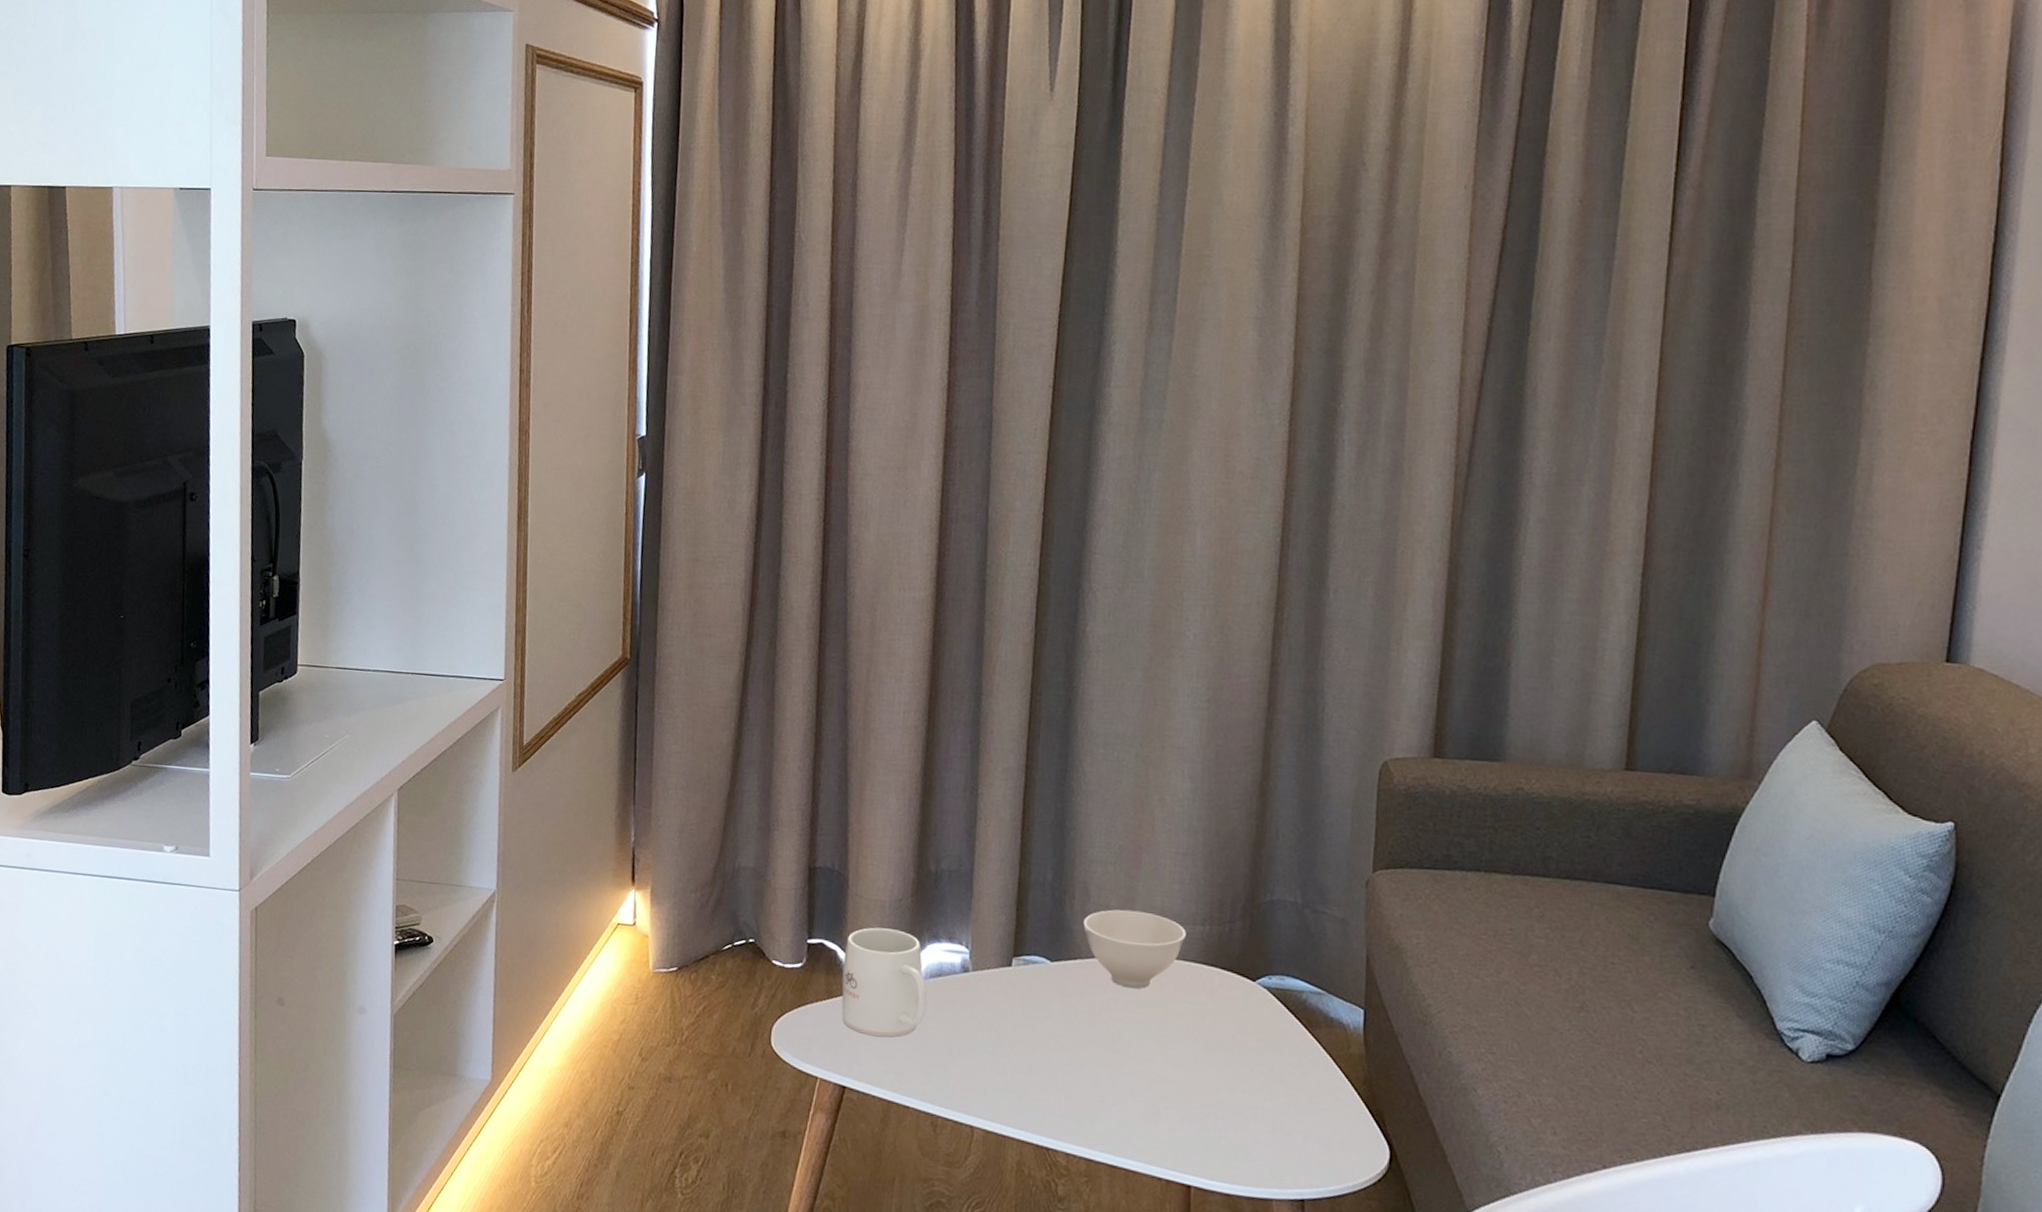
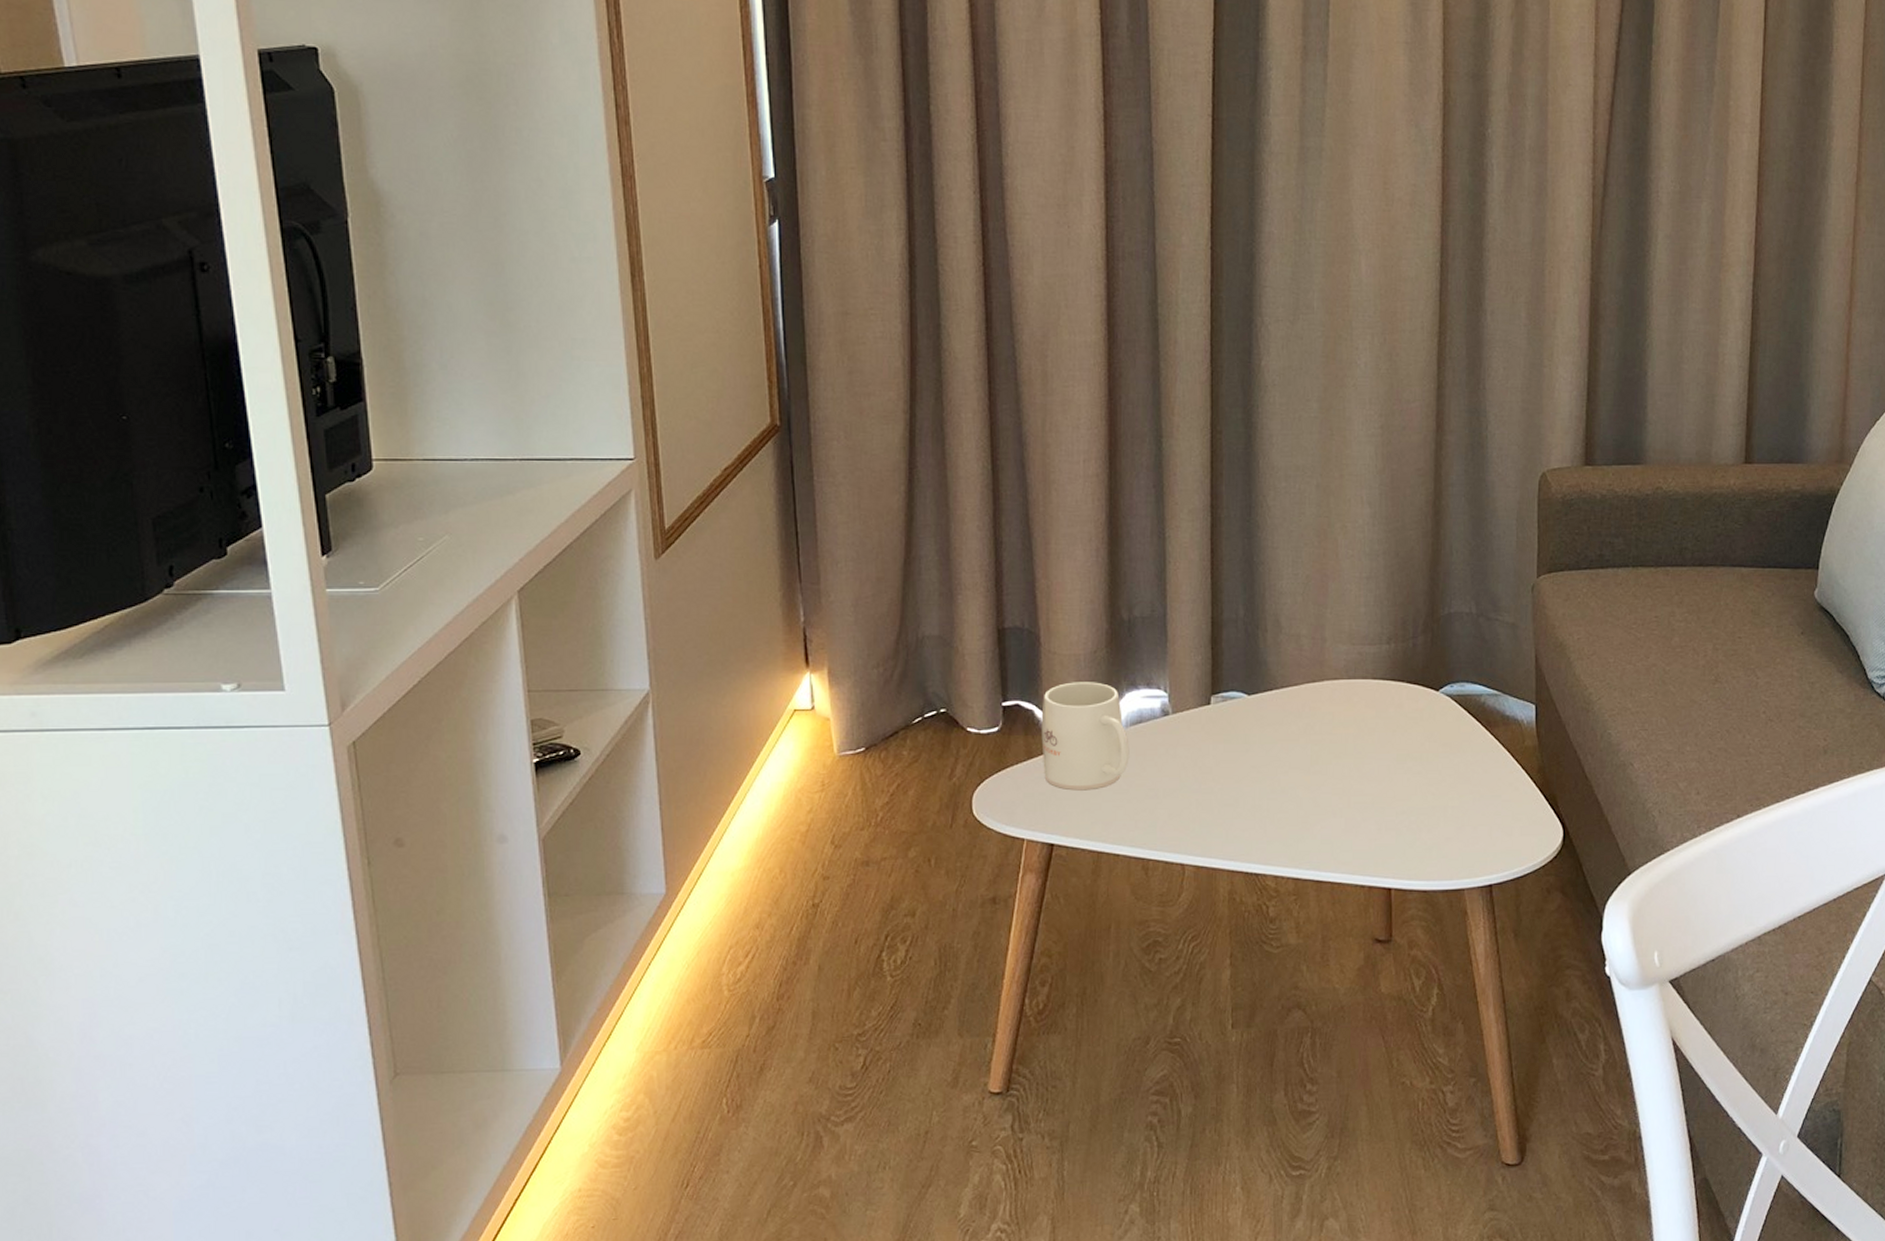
bowl: present [1082,909,1187,989] -> none [1276,637,1375,712]

